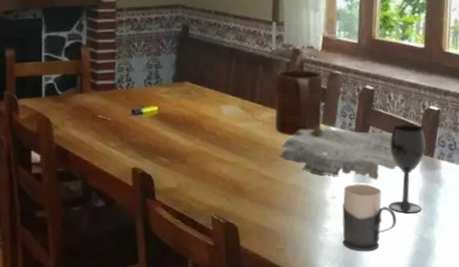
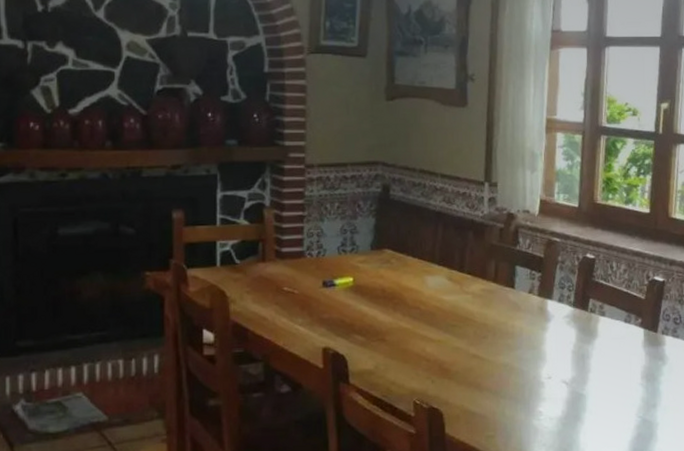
cup: present [275,69,323,135] -> none [486,235,539,310]
napkin: present [280,125,428,180] -> none [491,298,652,358]
mug: present [342,184,397,252] -> none [558,362,618,437]
wine glass: present [389,124,427,214] -> none [609,296,650,394]

